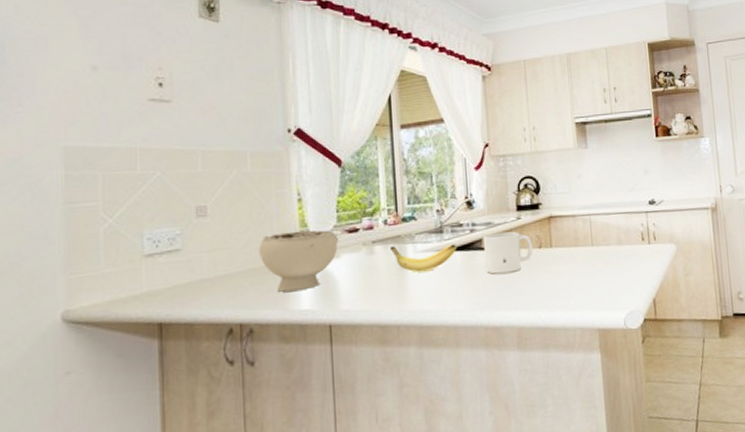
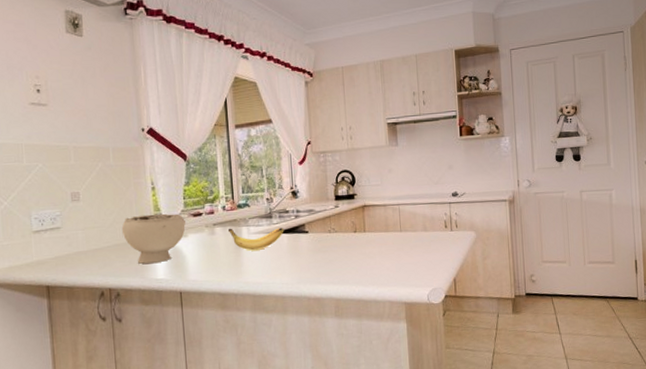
mug: present [483,231,533,275] -> none [306,217,349,255]

